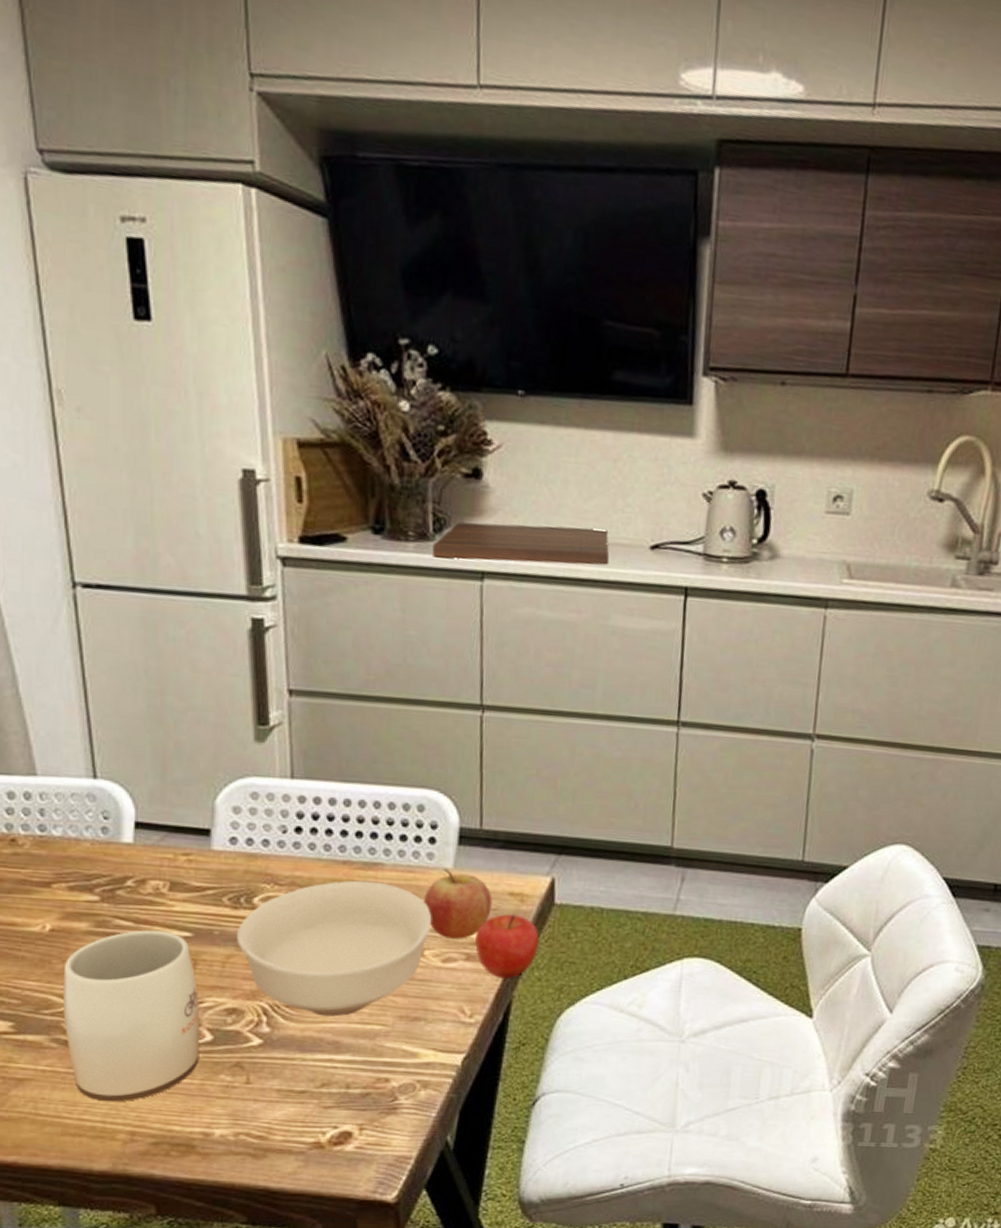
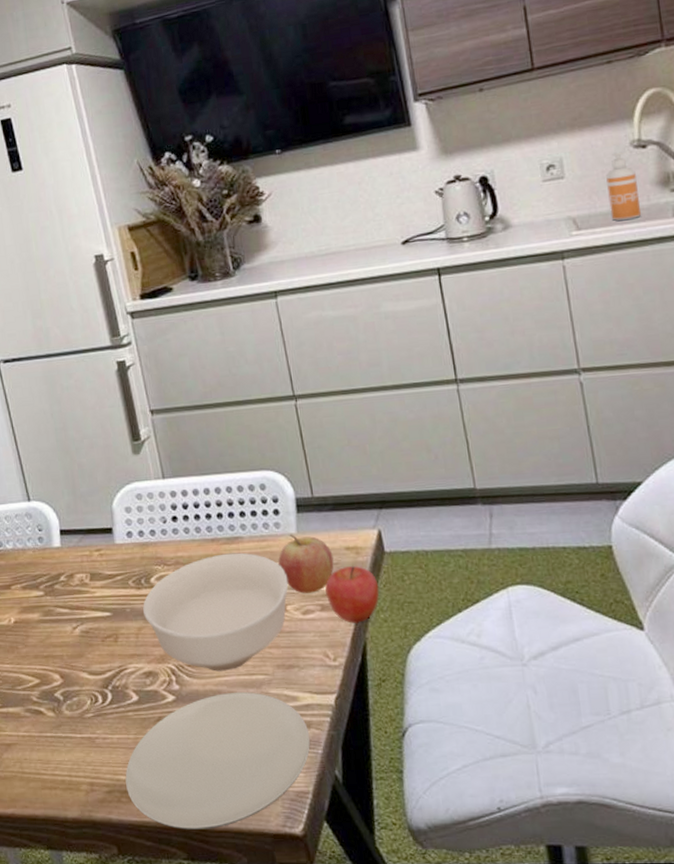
mug: present [63,930,200,1102] -> none [26,613,131,759]
plate: none [180,1042,425,1192] -> present [125,692,311,830]
cutting board: present [432,522,609,566] -> none [234,238,370,288]
soap dispenser: none [887,499,927,580] -> present [606,150,642,221]

